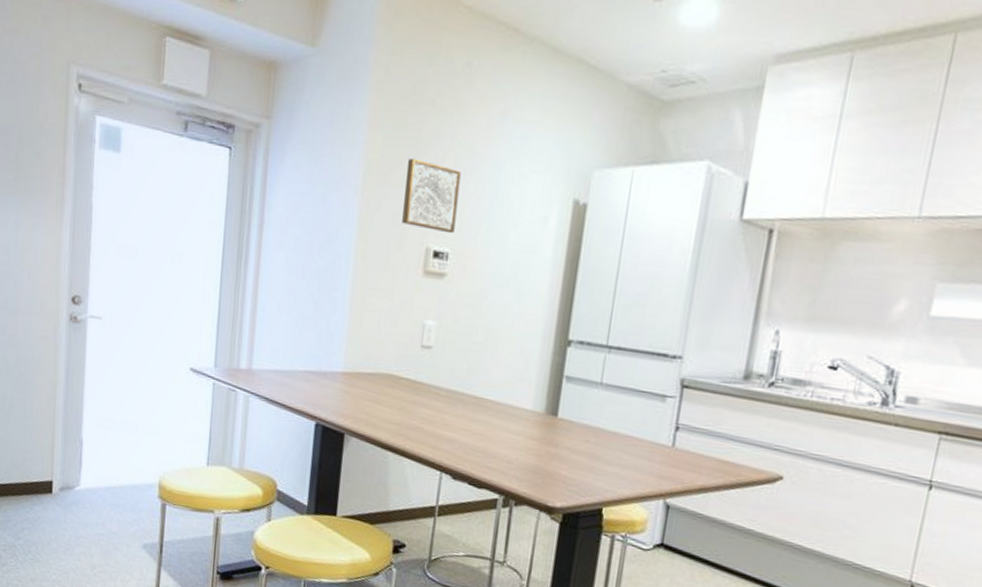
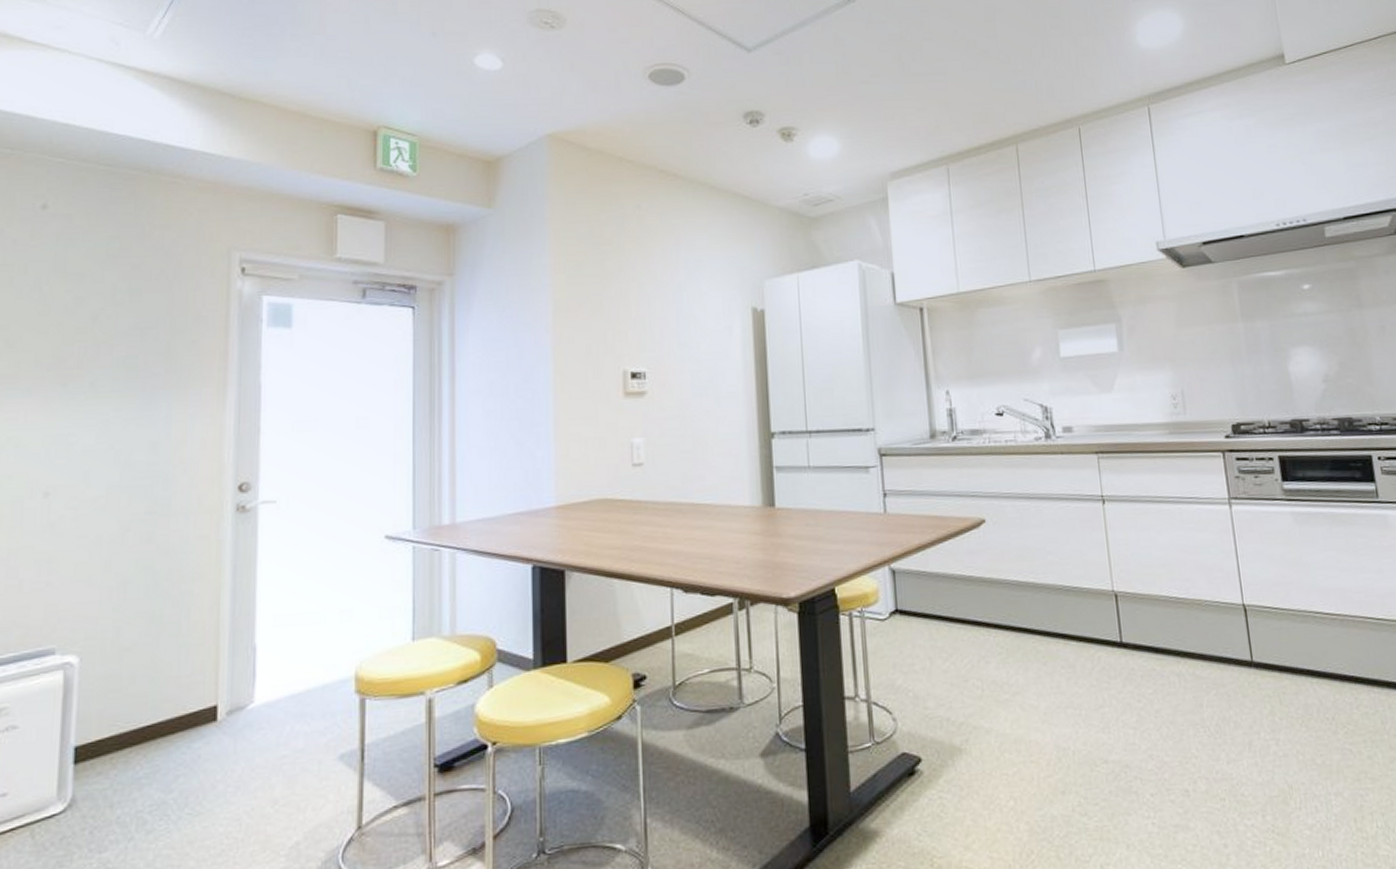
wall art: present [402,157,461,234] -> none [593,292,648,355]

